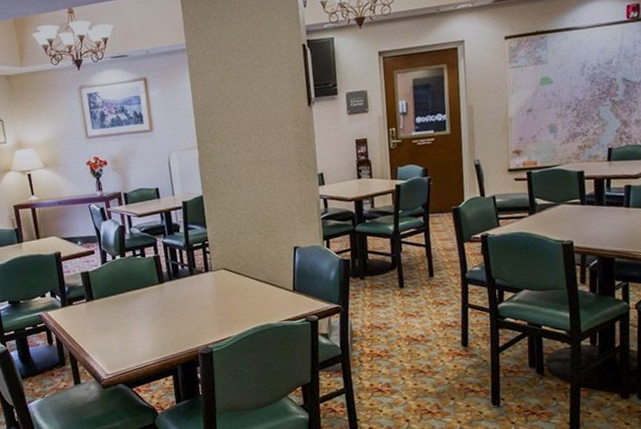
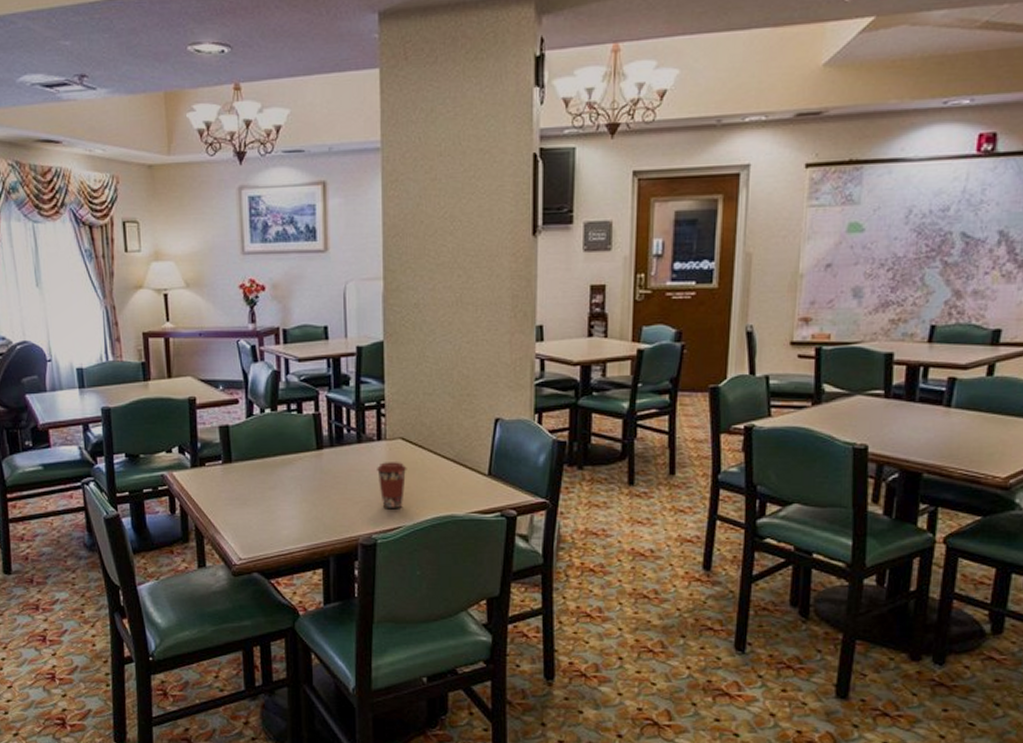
coffee cup: none [207,287,231,324] -> present [377,462,407,510]

